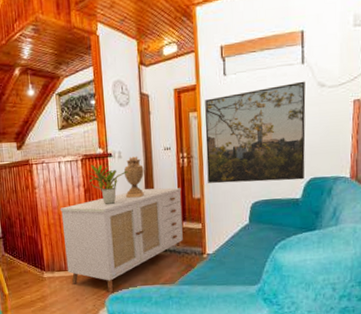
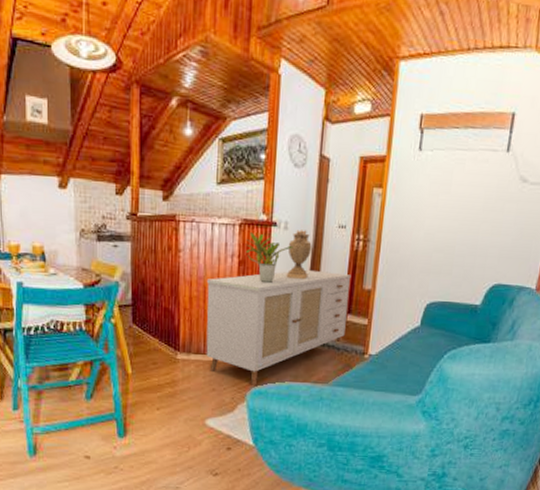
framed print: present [205,81,306,184] -> none [382,172,507,285]

